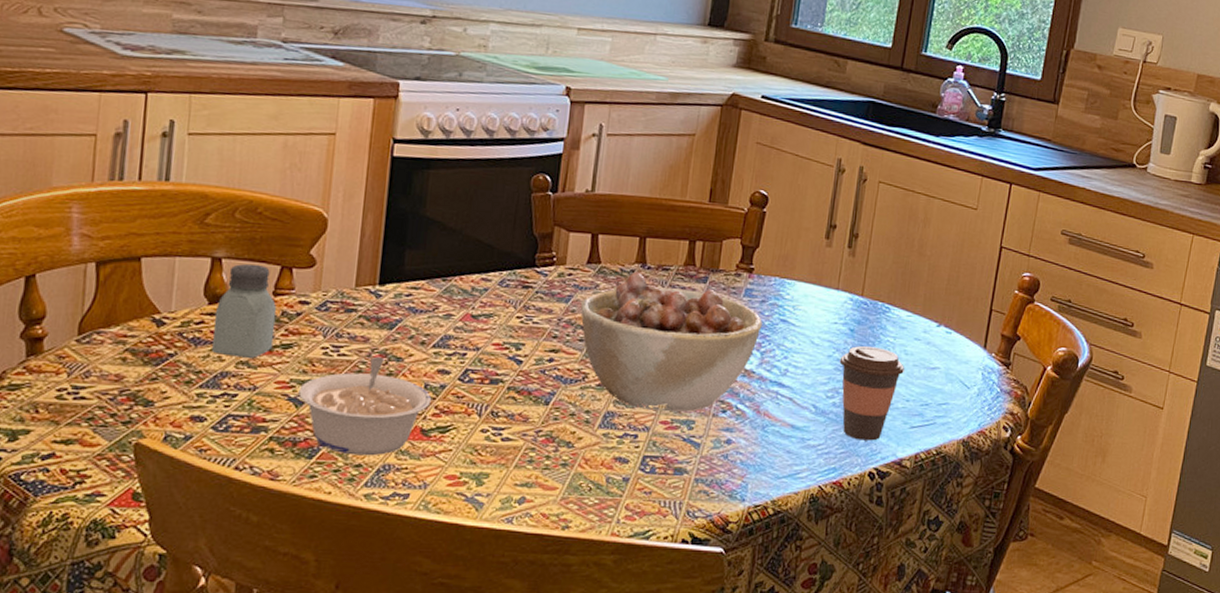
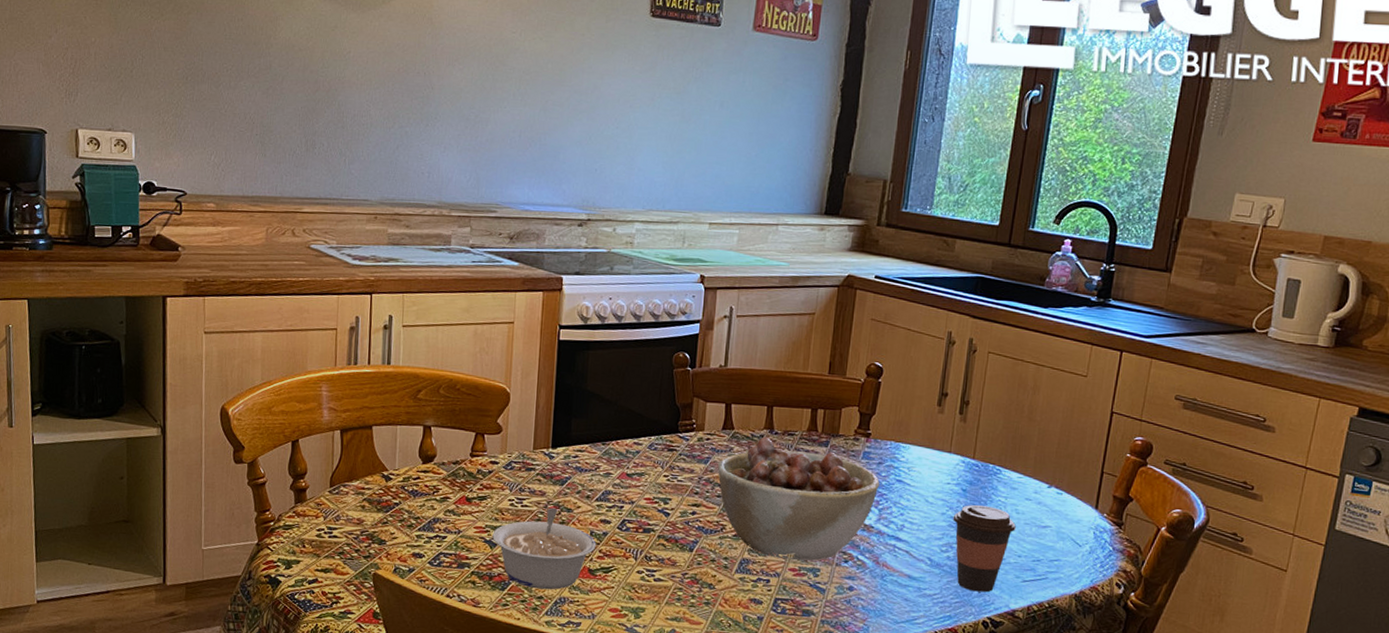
saltshaker: present [212,263,277,359] -> none [426,430,474,508]

